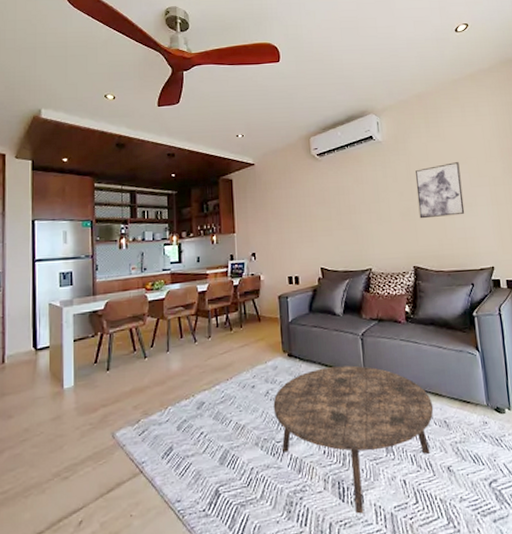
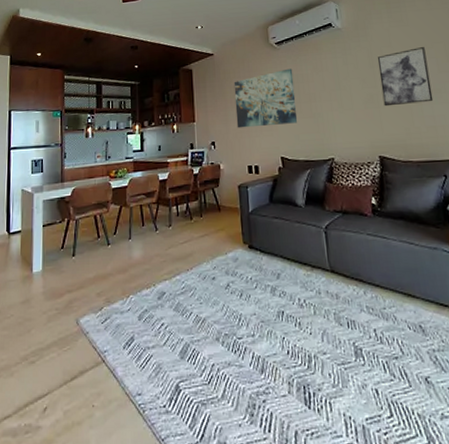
coffee table: present [273,365,434,514] -> none [234,260,407,424]
wall art: none [275,180,338,240] -> present [233,68,298,128]

